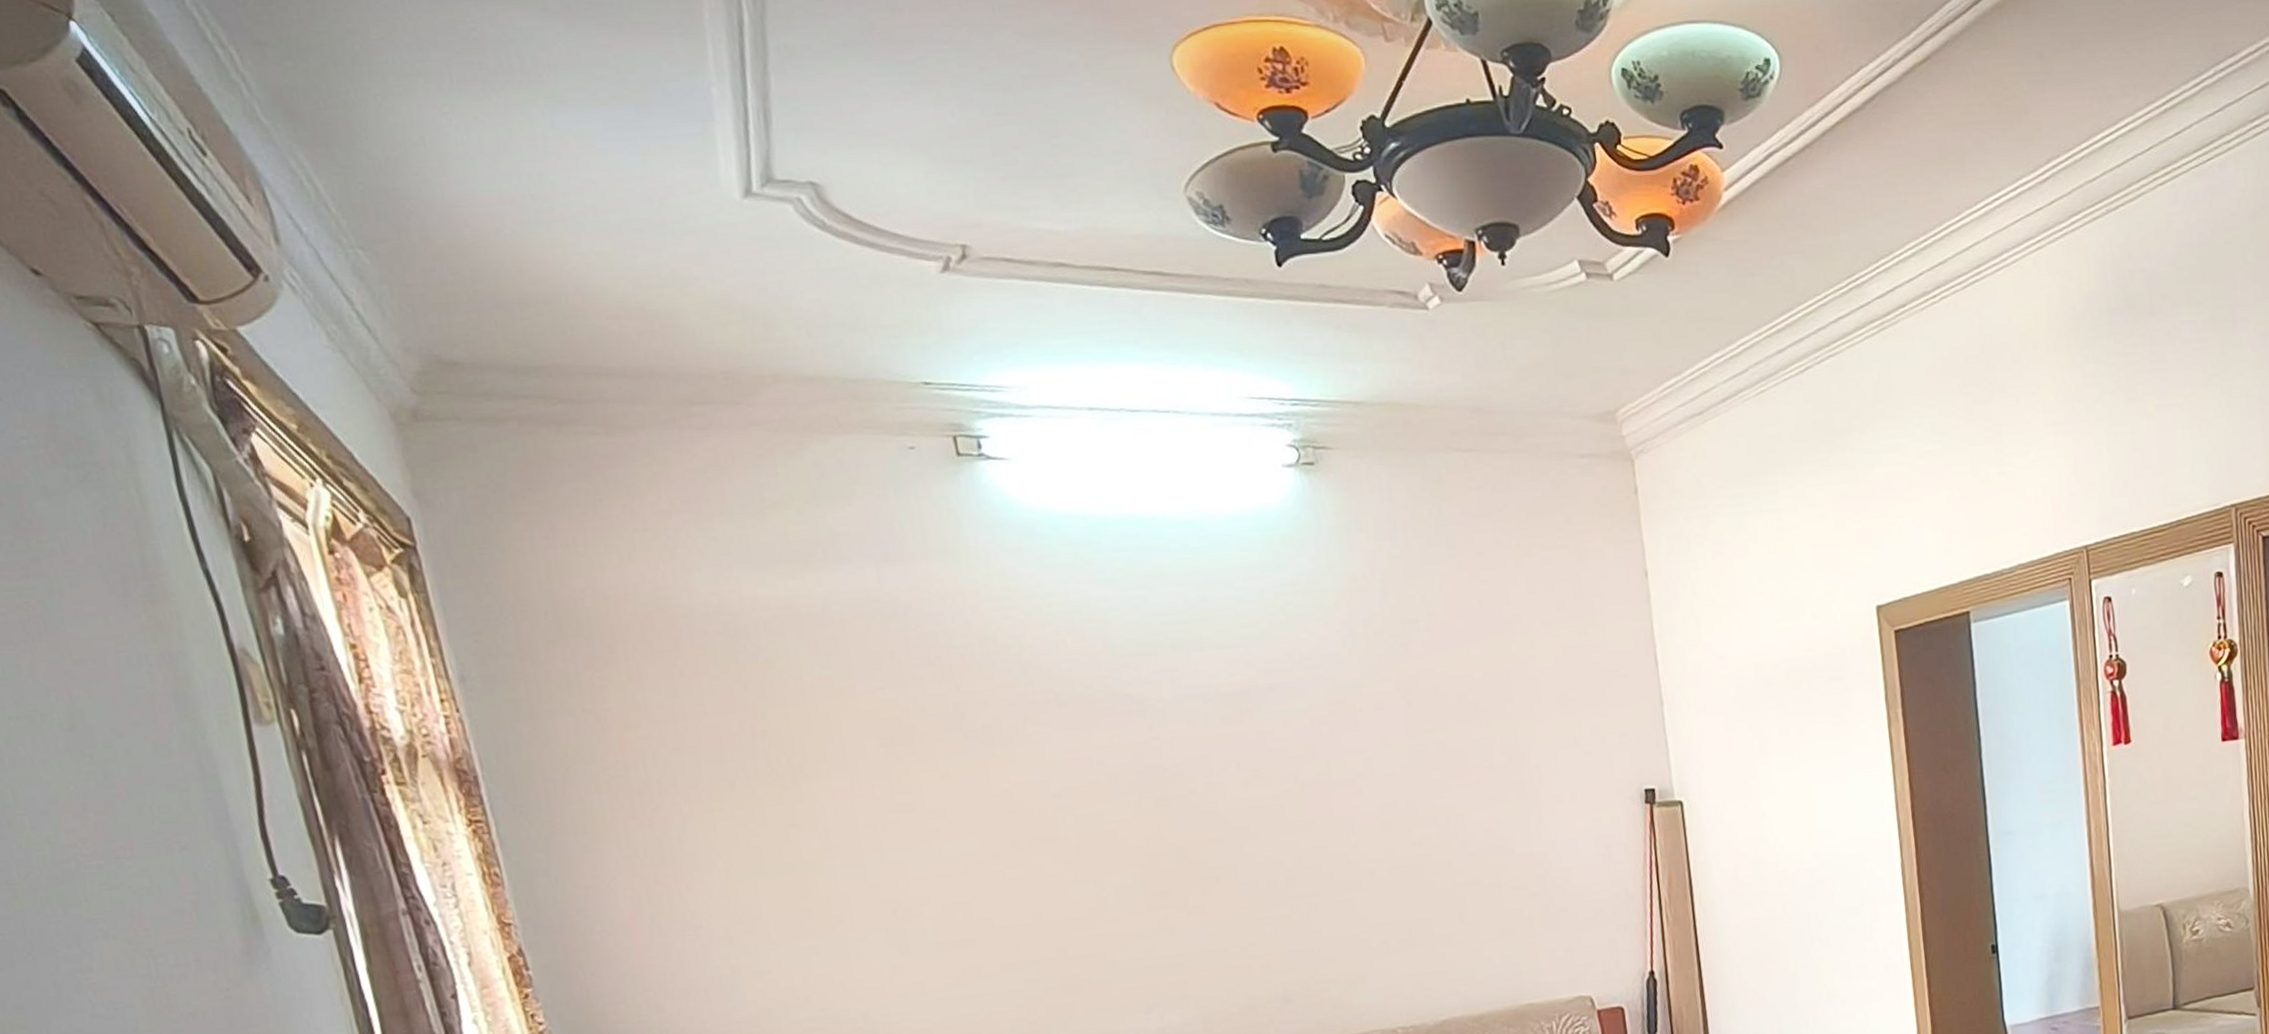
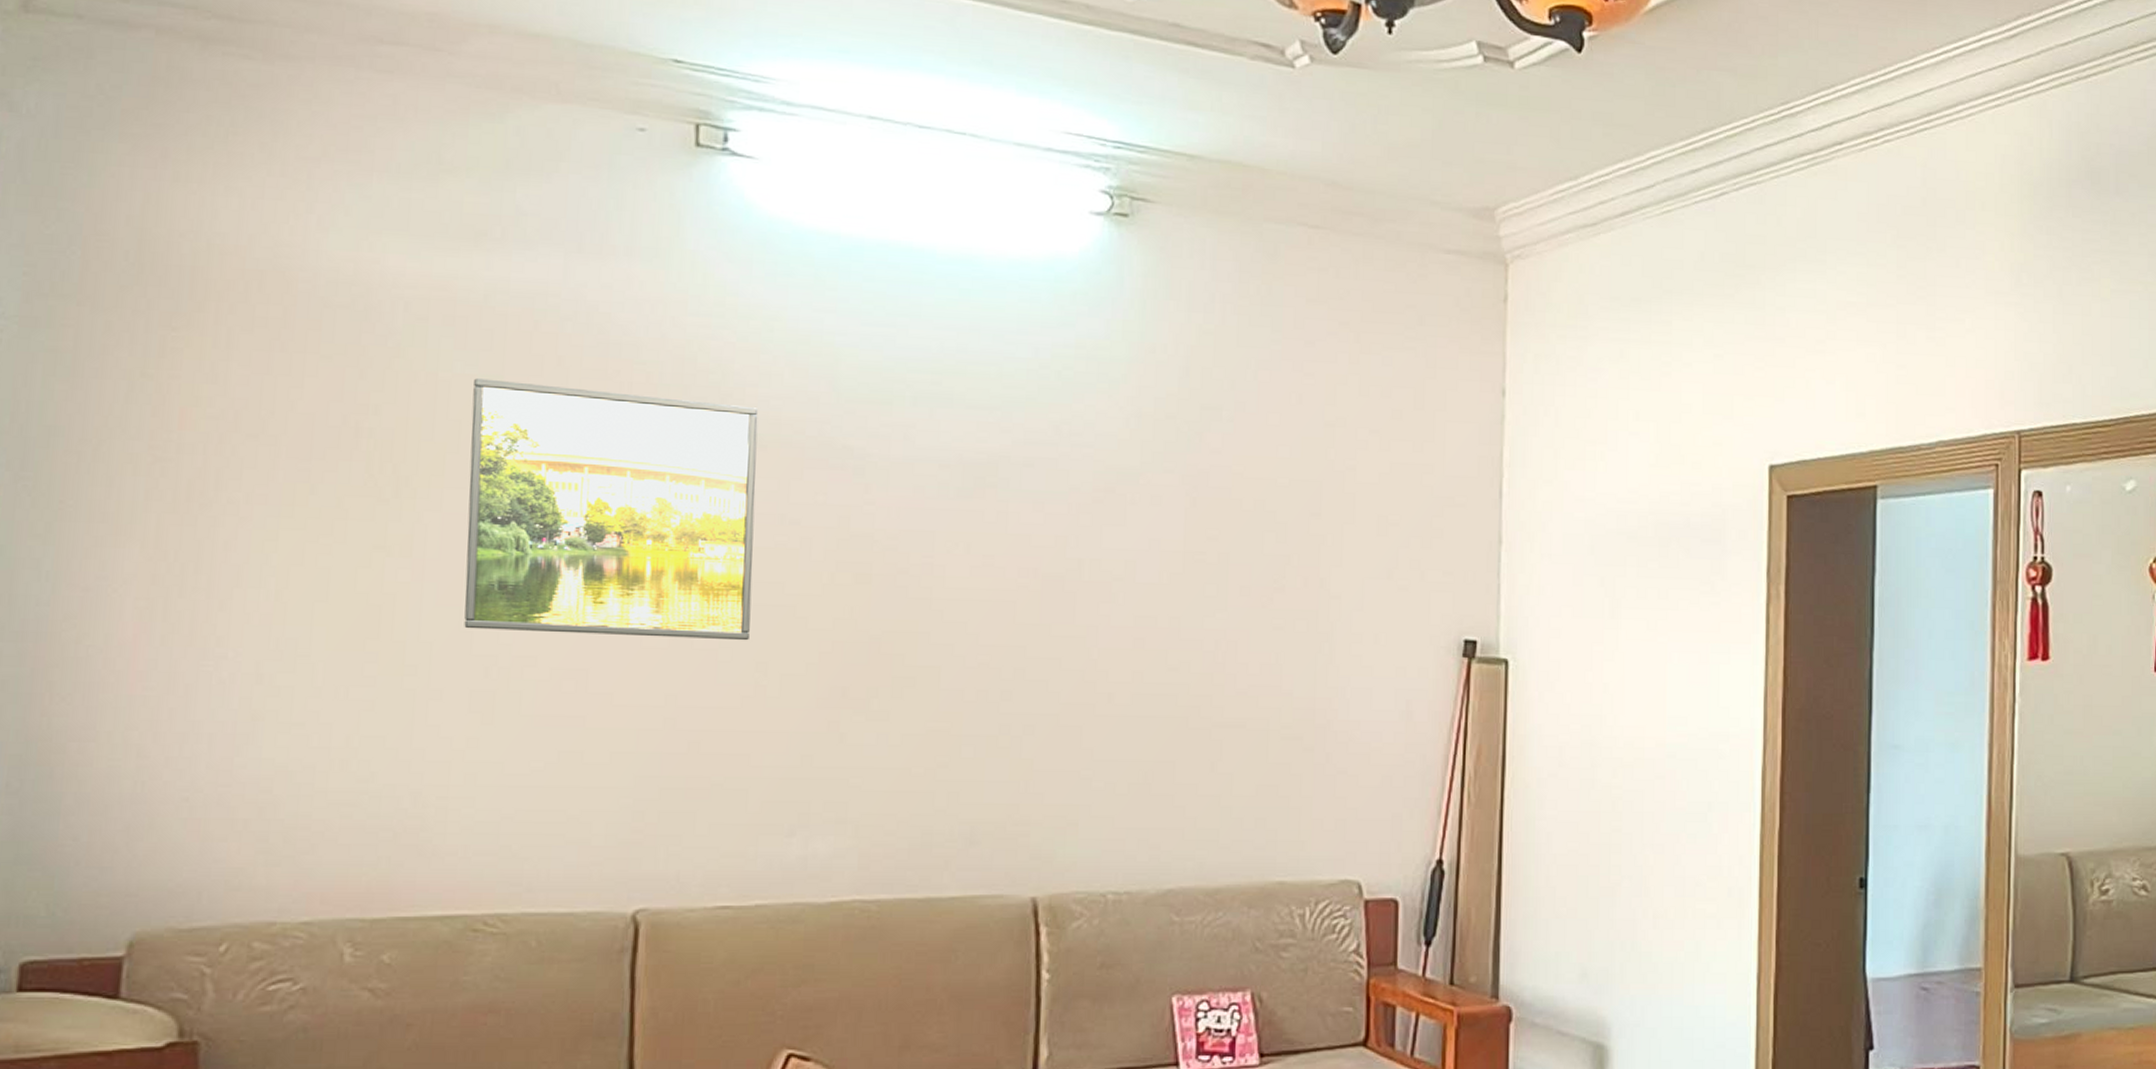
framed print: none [831,672,1085,882] -> present [464,378,758,641]

